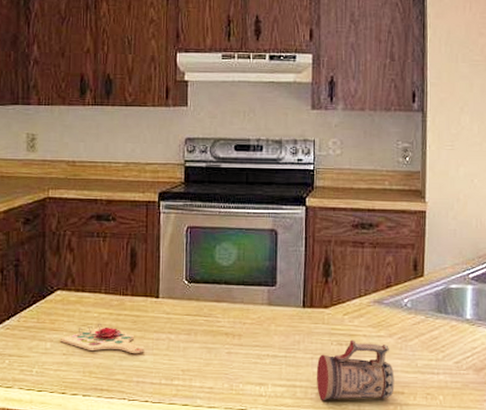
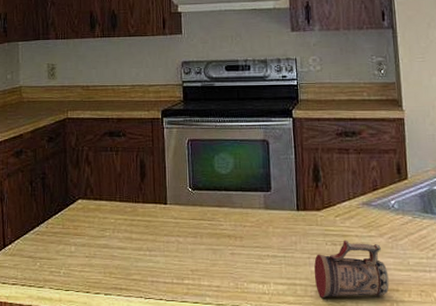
cutting board: present [60,323,145,353] -> none [82,228,157,255]

